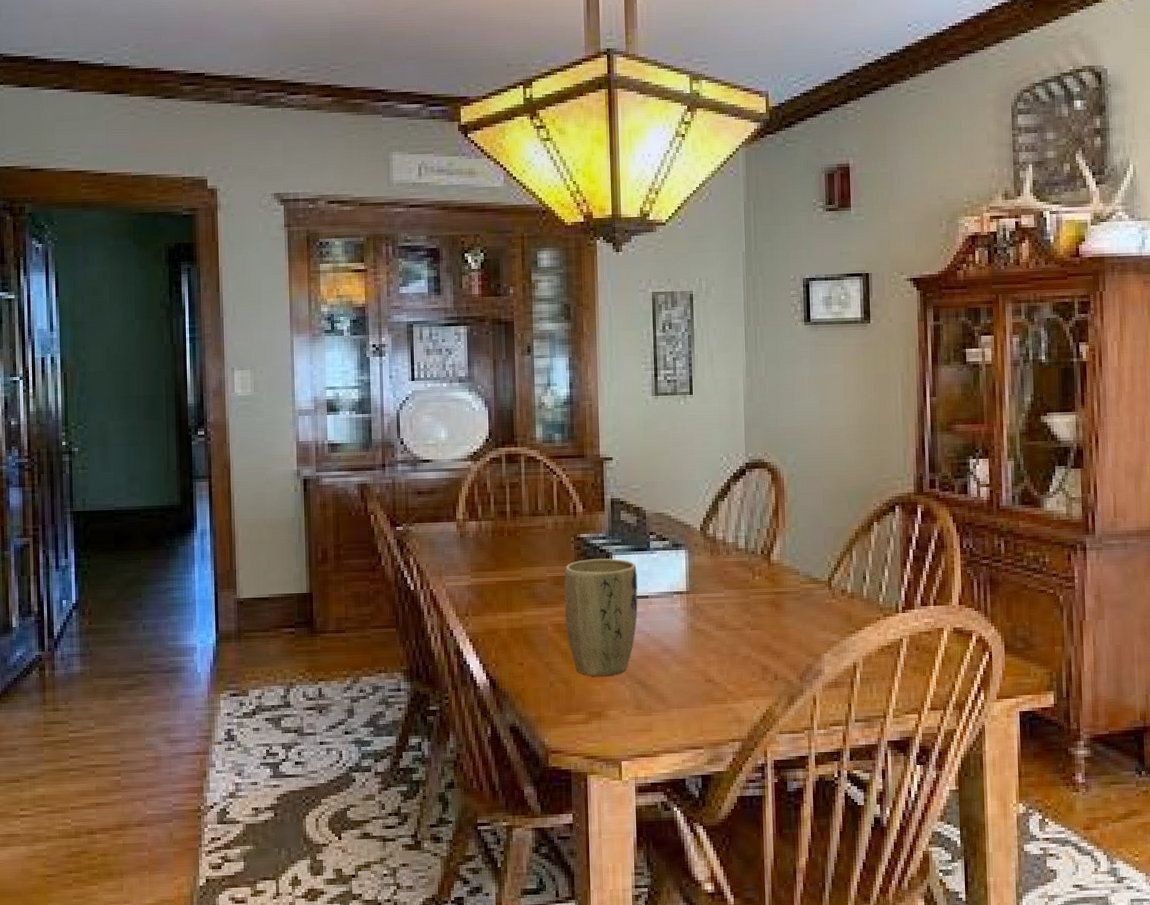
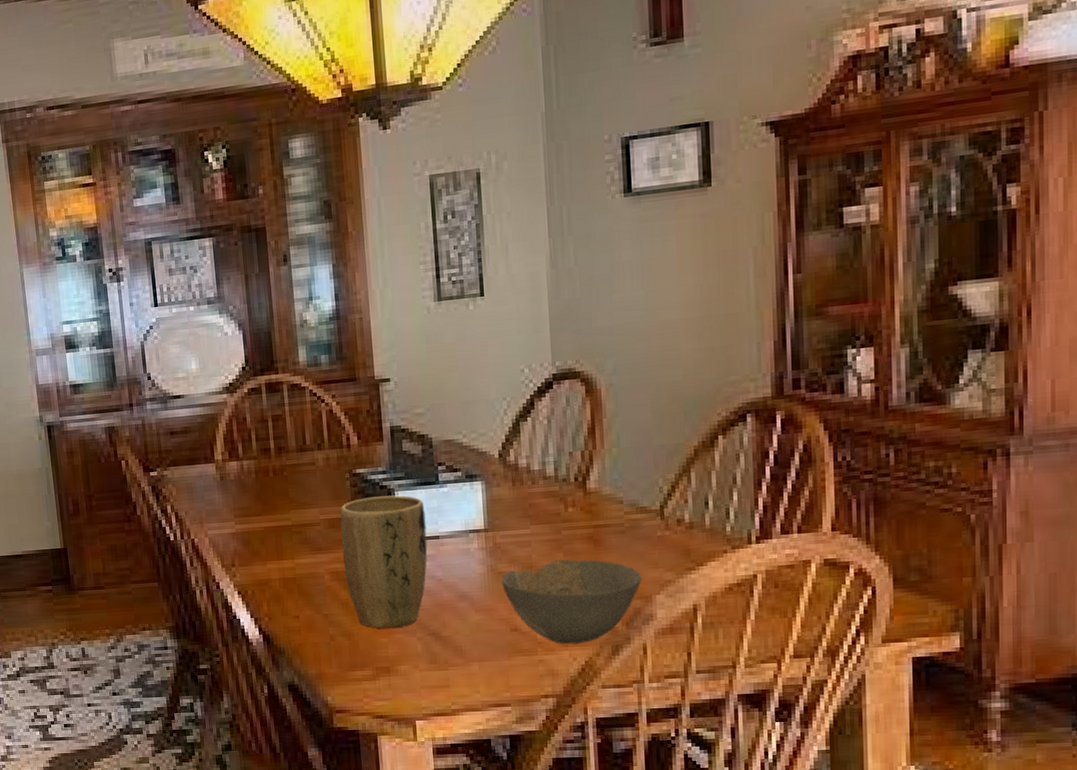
bowl: none [699,621,813,695] -> present [501,559,642,645]

